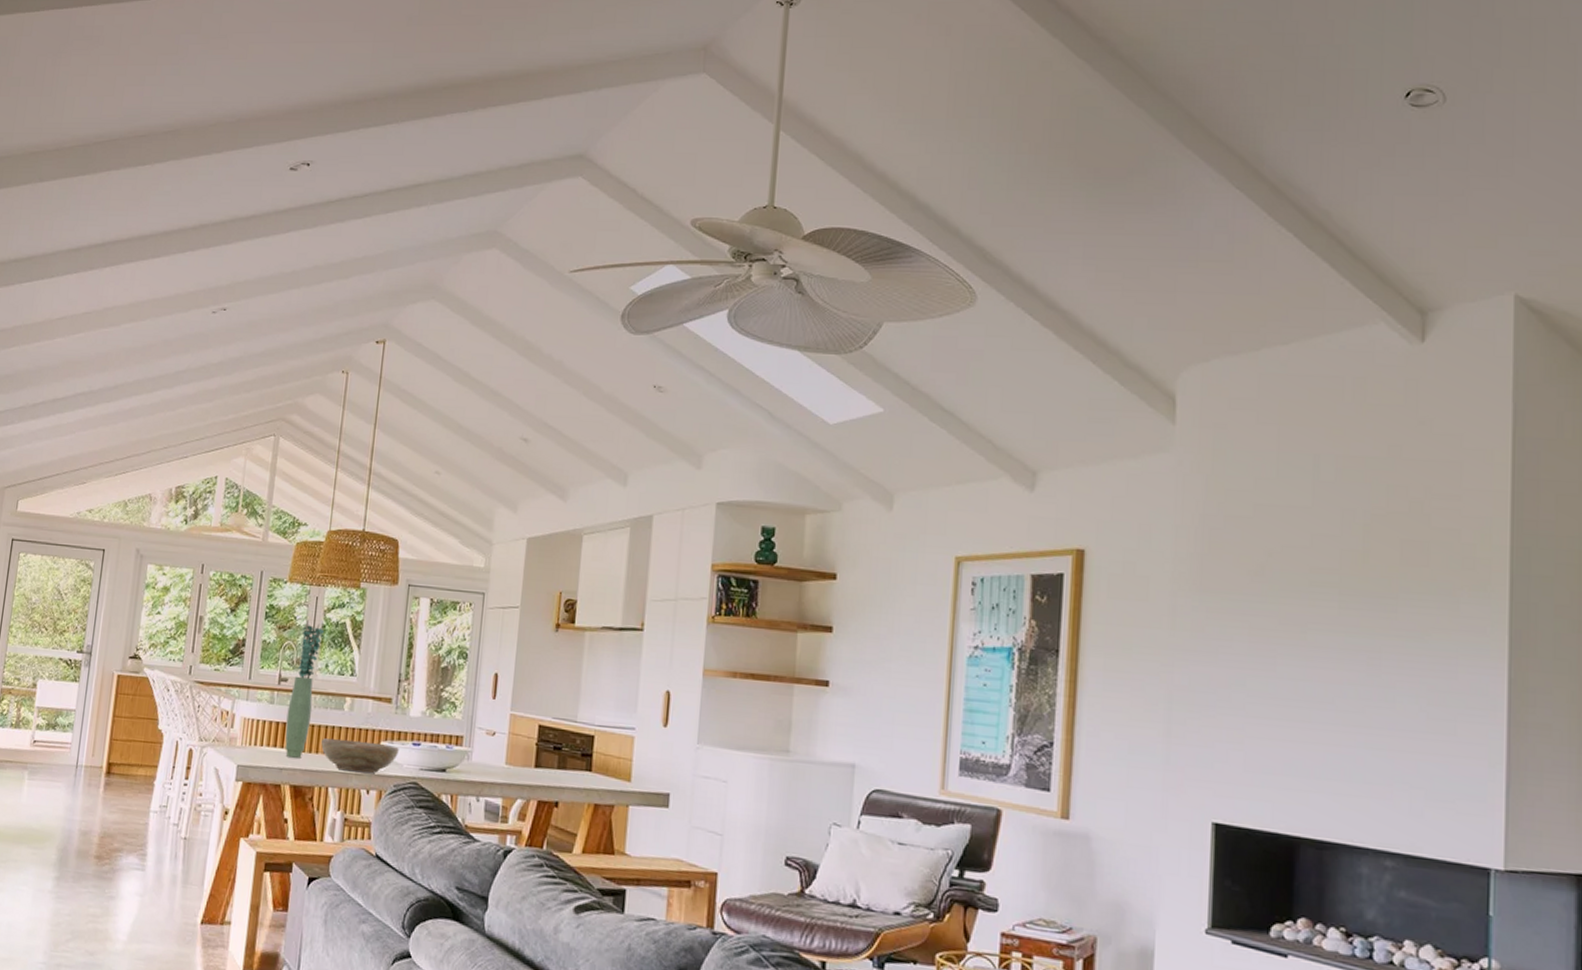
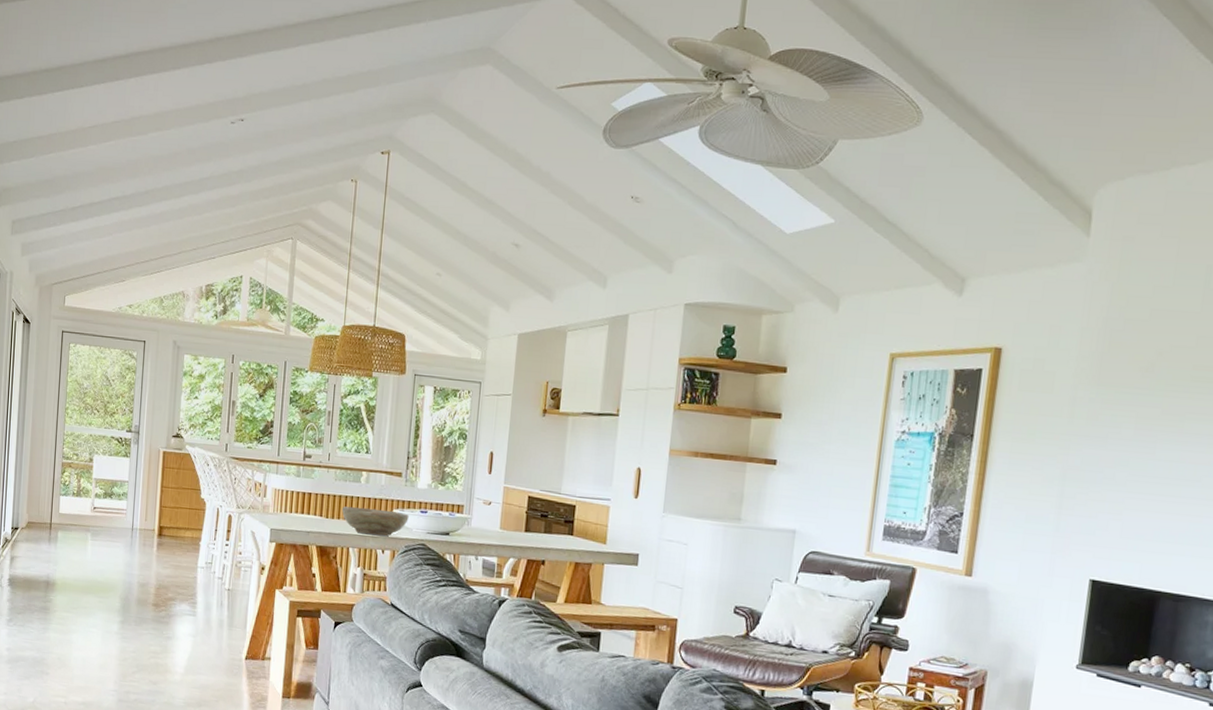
vase: present [285,619,325,758] -> none [310,404,343,523]

